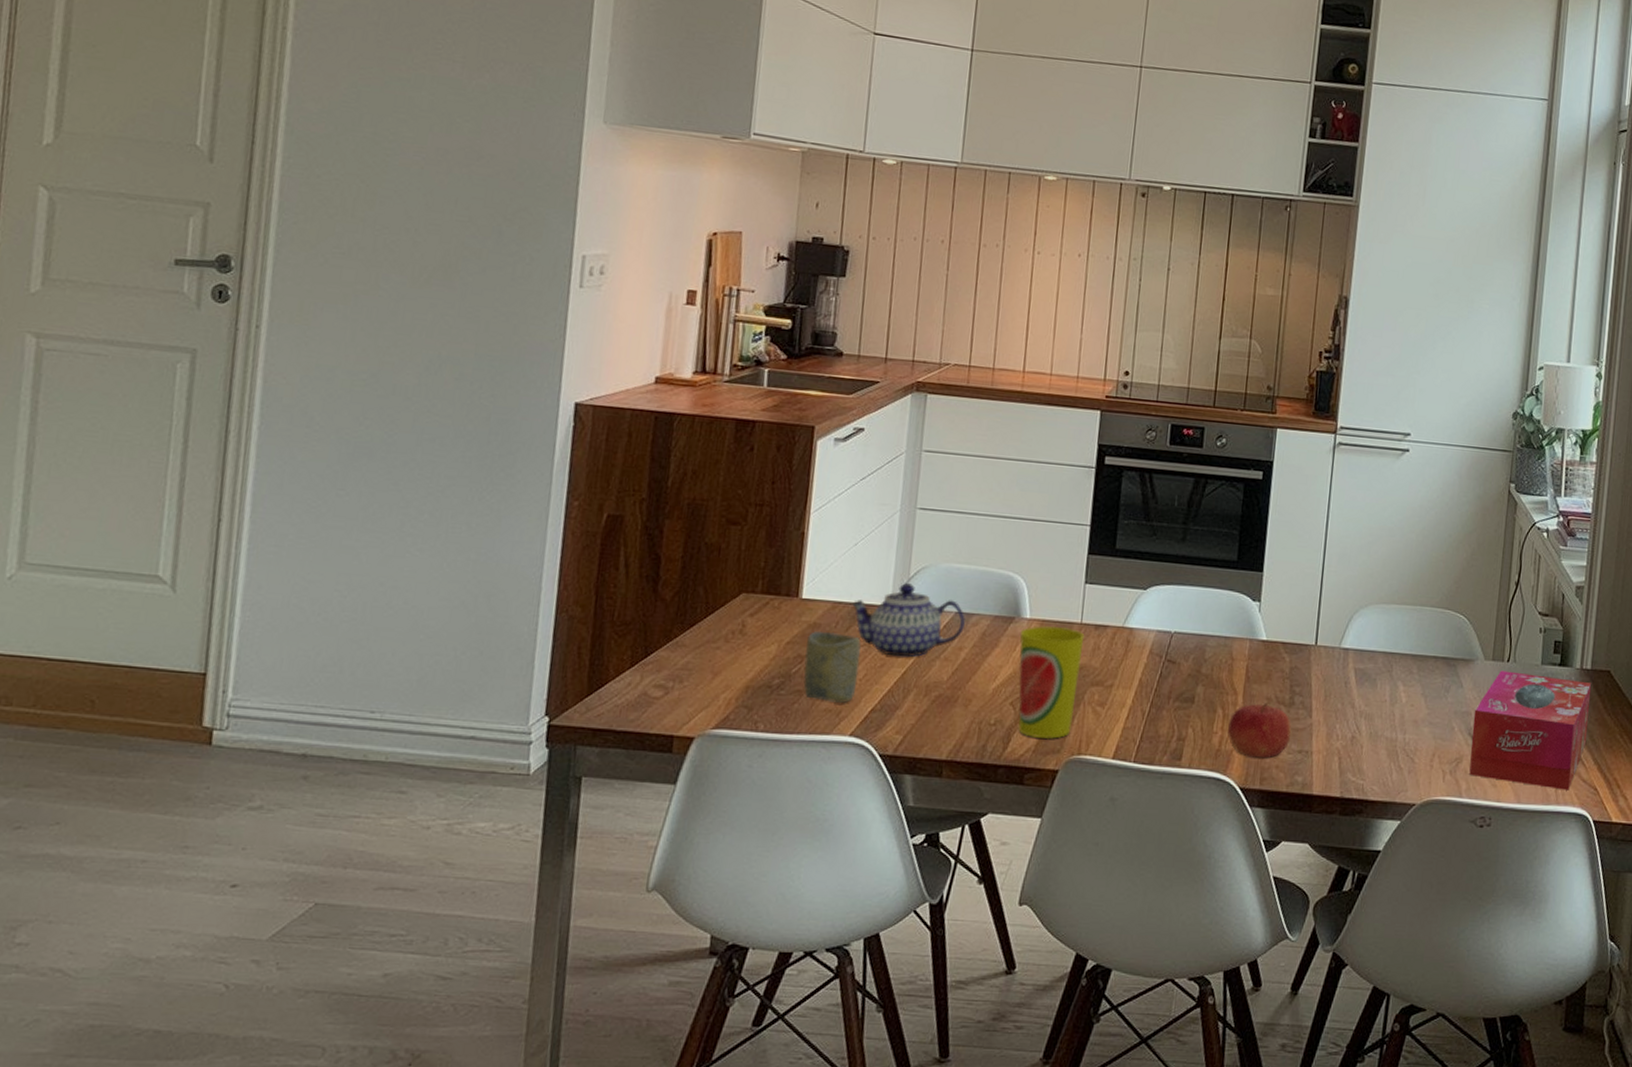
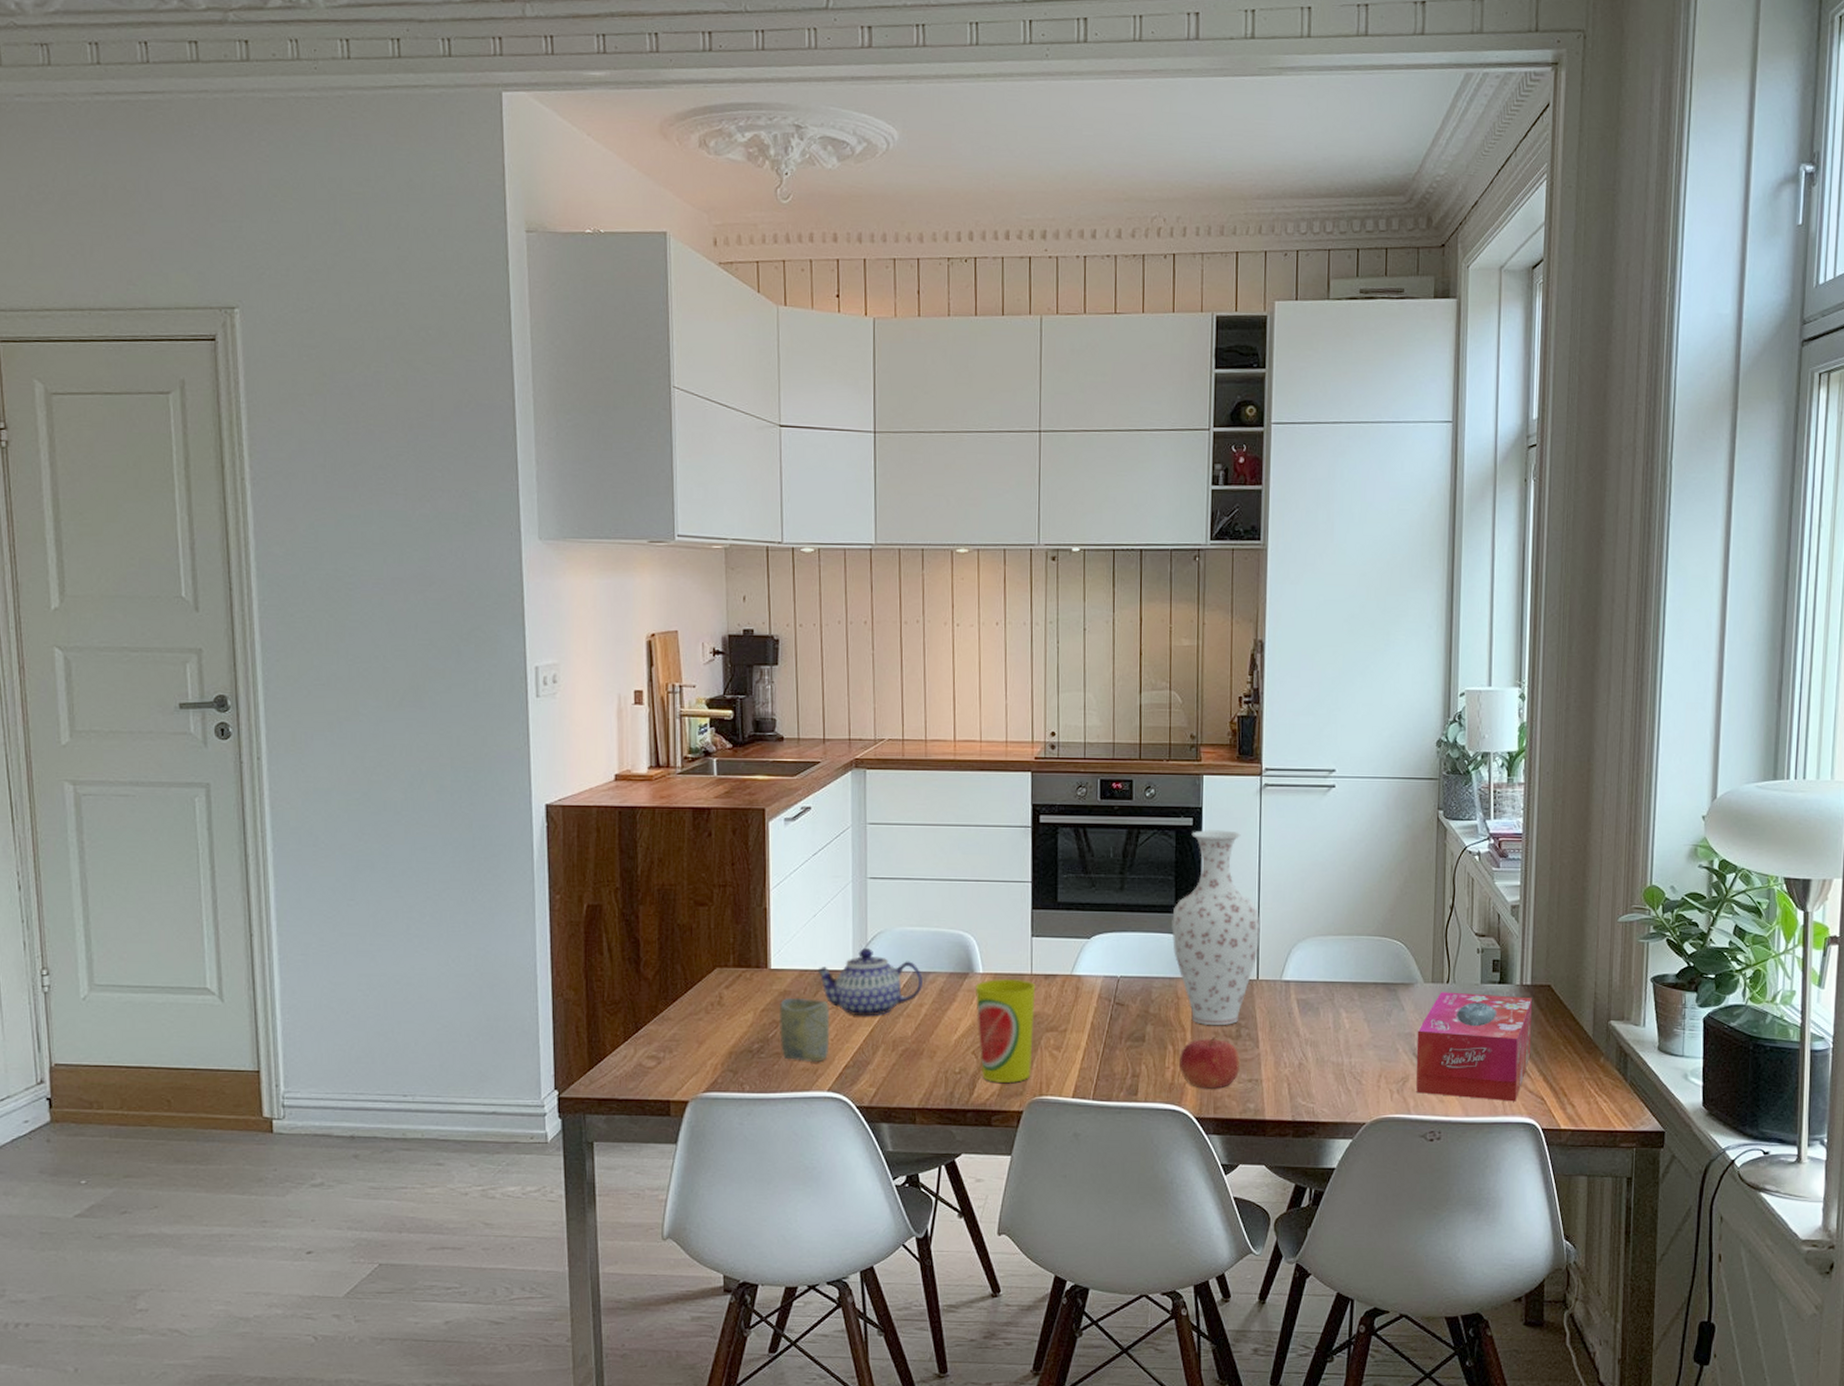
vase: none [1231,485,1323,691] -> present [1172,830,1260,1025]

